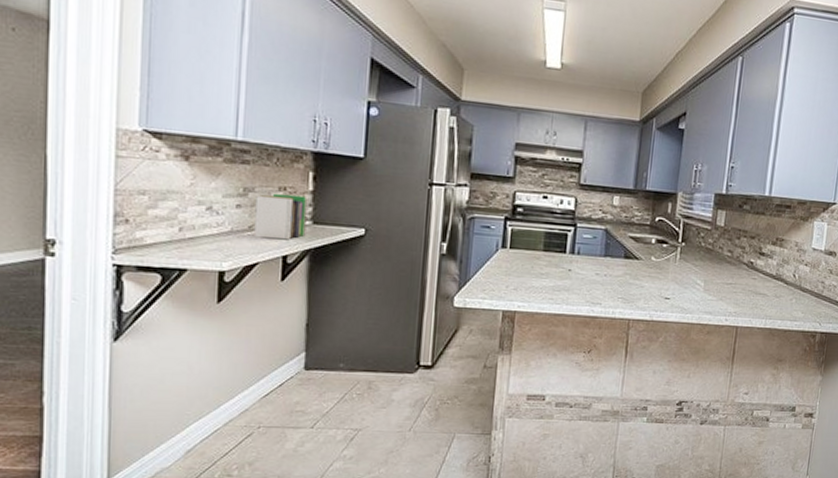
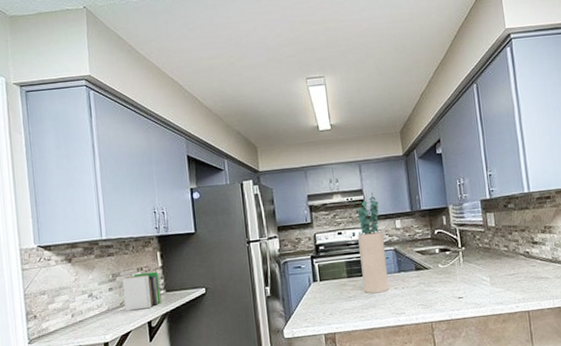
vase: none [560,157,599,276] -> present [357,192,390,294]

